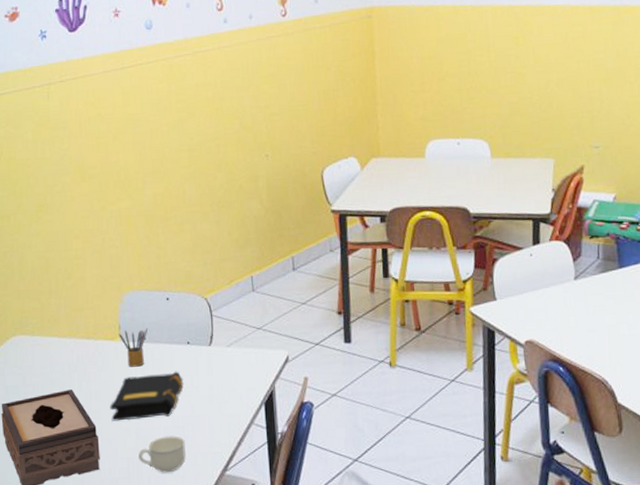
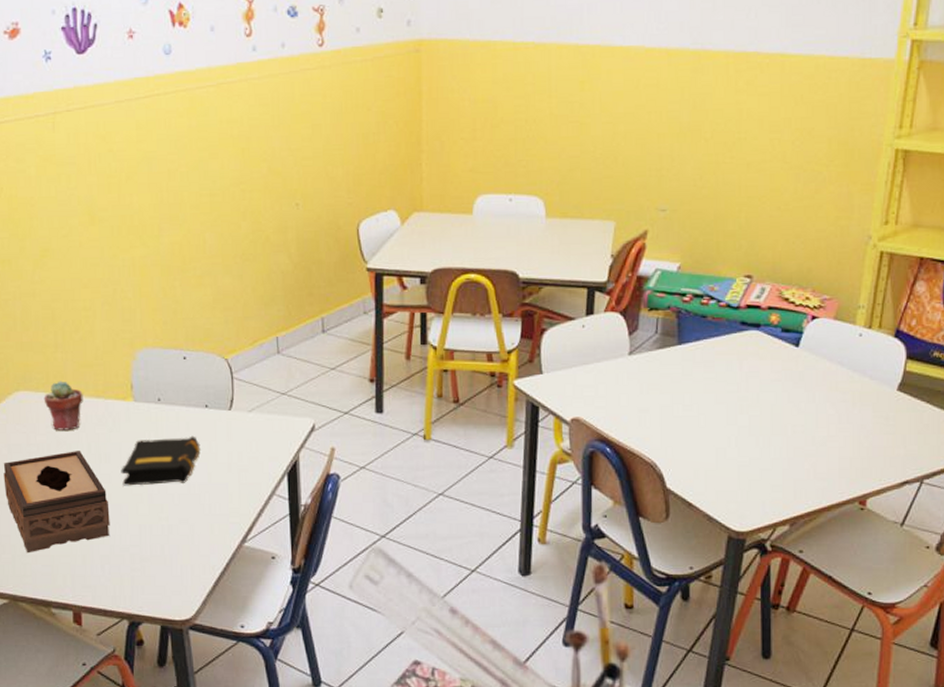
potted succulent: none [38,324,75,371] -> present [43,381,83,431]
pencil box: present [118,328,148,367] -> none [131,388,163,430]
cup: present [138,436,186,473] -> none [151,504,202,542]

